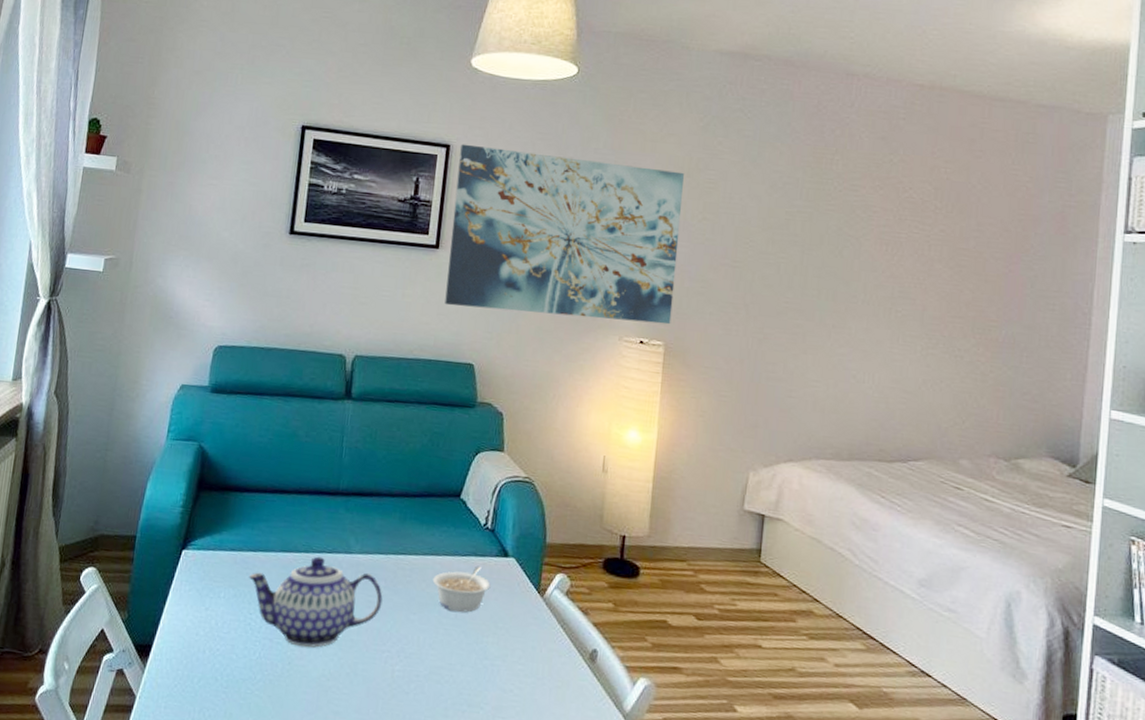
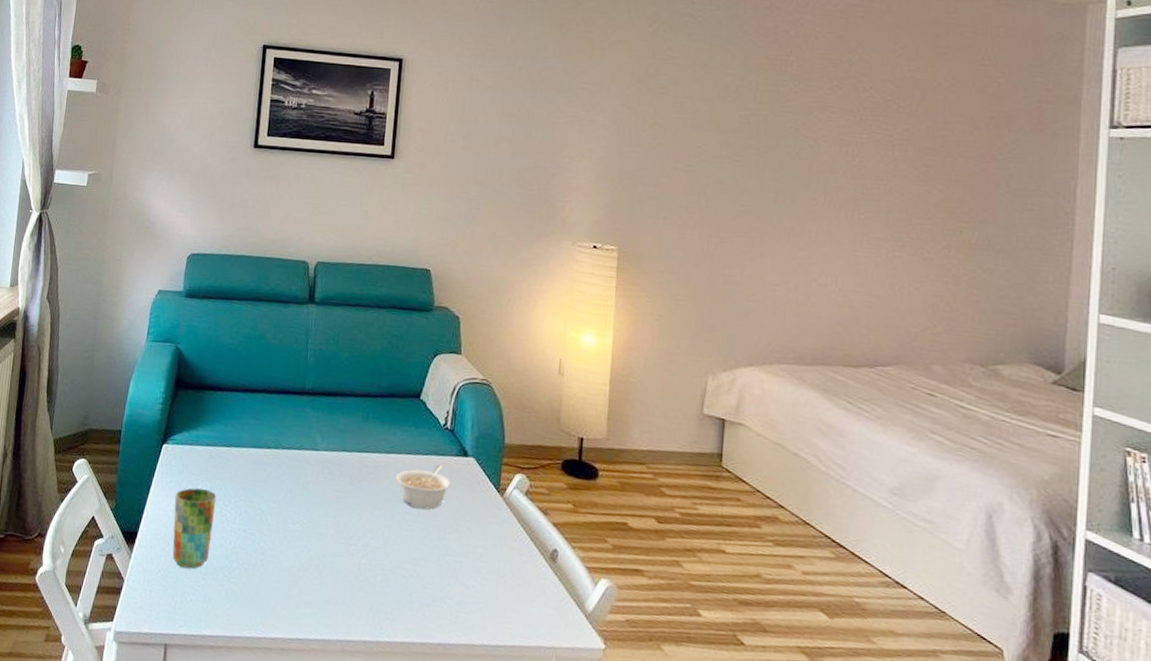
cup: none [190,596,241,683] -> present [172,488,217,569]
teapot: present [248,556,383,648] -> none [223,452,349,540]
wall art: present [445,144,684,325] -> none [401,57,634,230]

